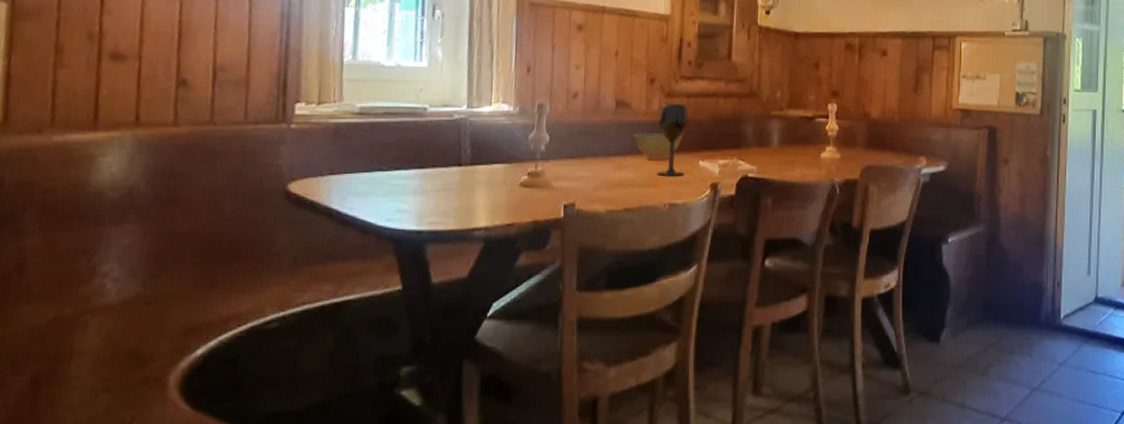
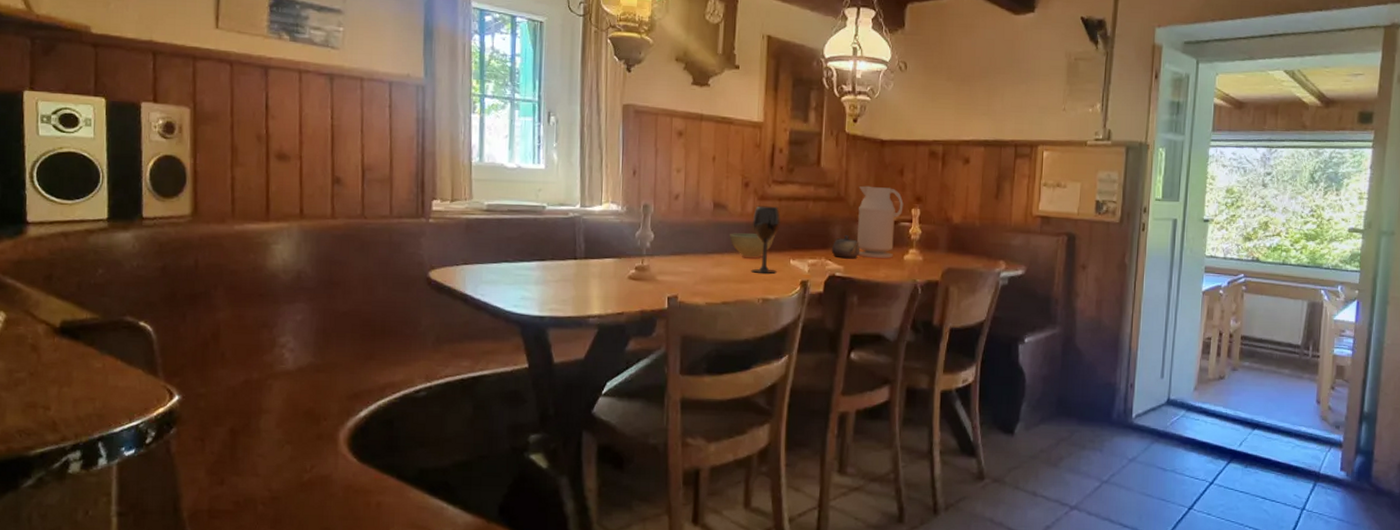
teapot: none [743,133,775,158] -> present [831,235,861,259]
water jug: none [771,80,820,158] -> present [857,185,904,259]

